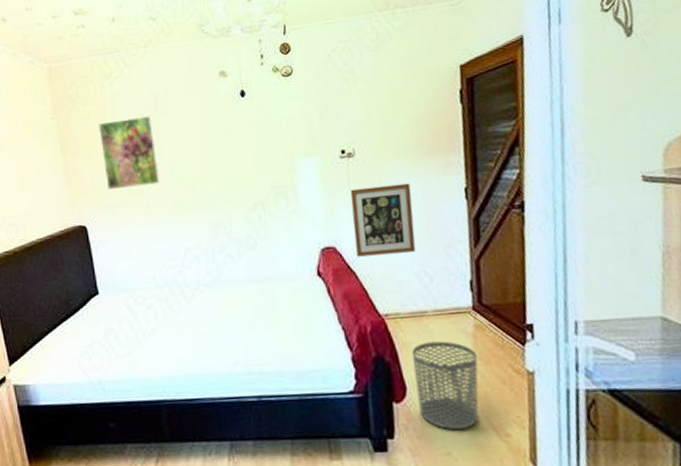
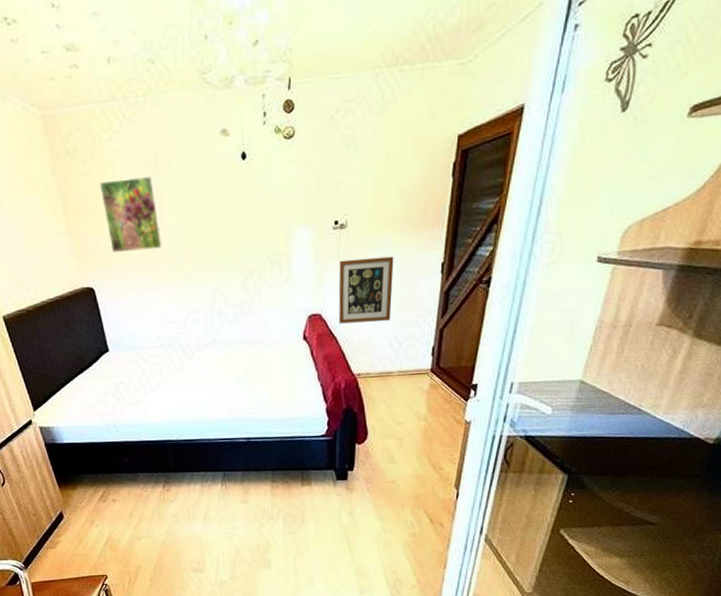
waste bin: present [411,341,479,430] -> none [375,396,428,465]

